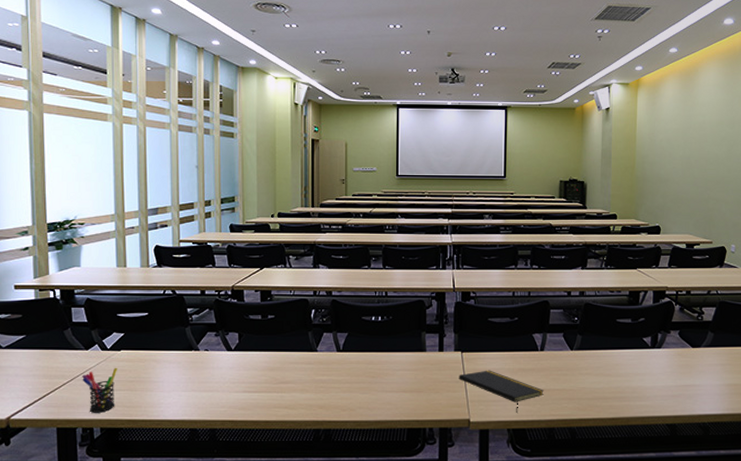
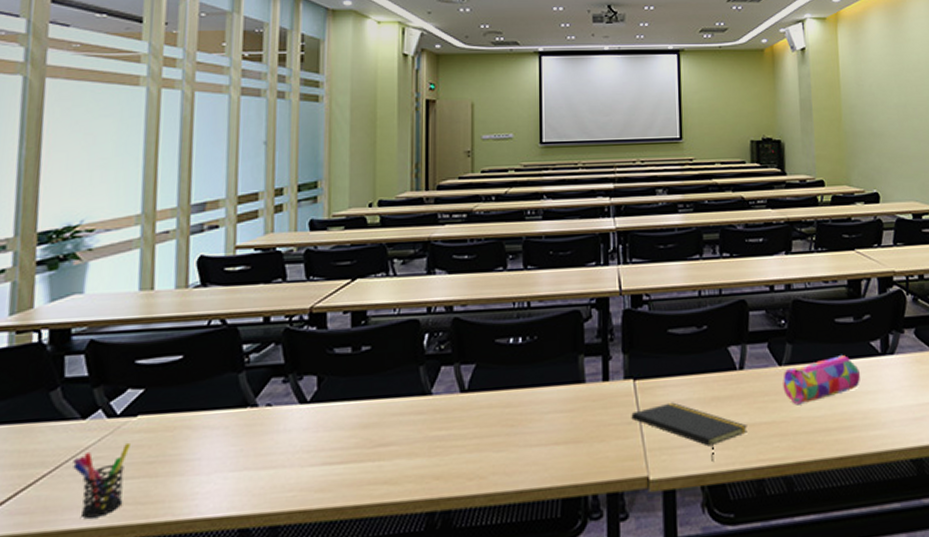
pencil case: none [573,346,634,379] -> present [783,355,861,405]

